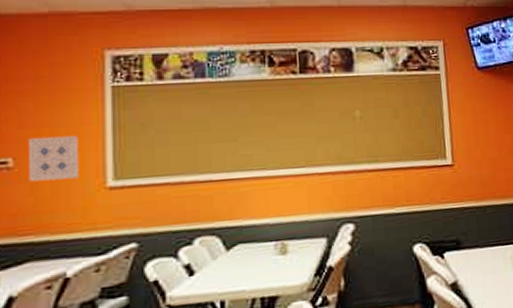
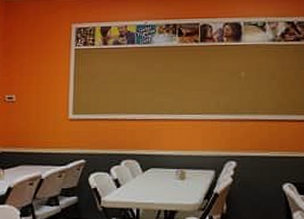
wall art: present [27,135,79,182] -> none [24,82,53,112]

